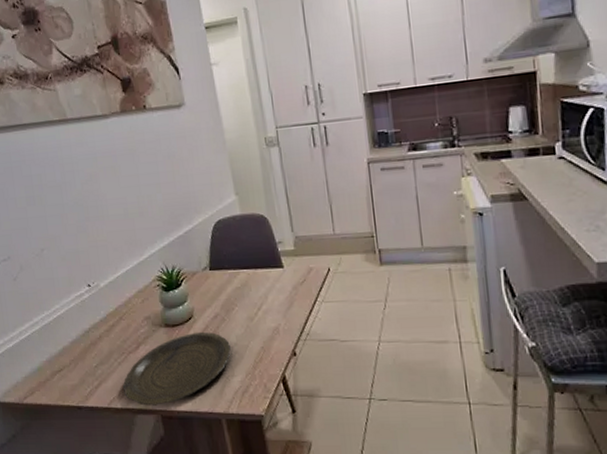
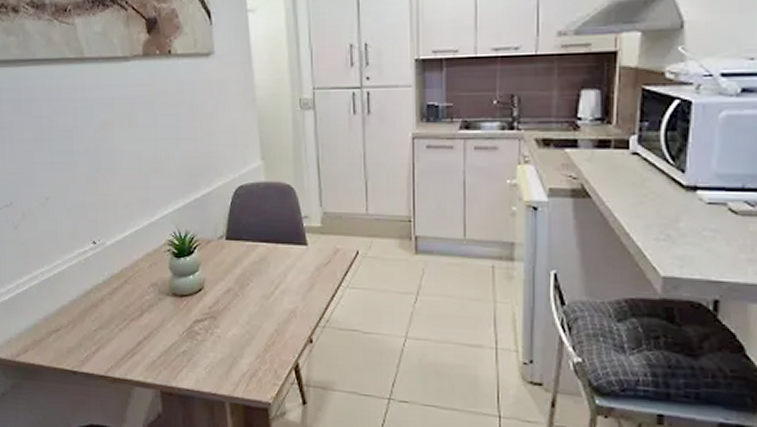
plate: present [122,331,231,406] -> none [121,305,241,380]

